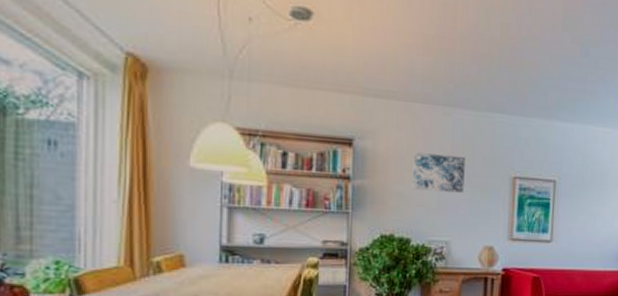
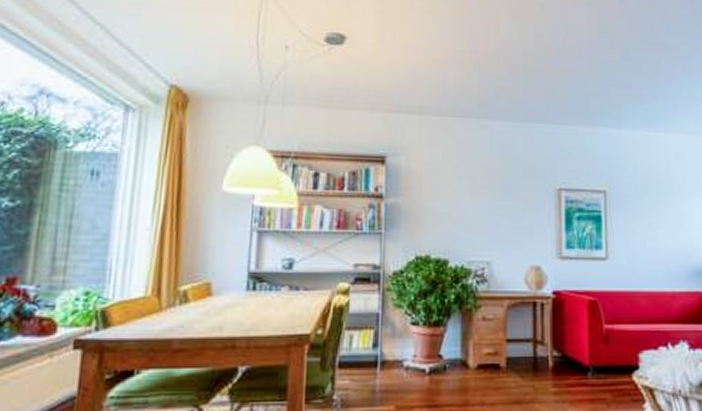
wall art: present [412,152,465,193] -> none [448,167,504,208]

